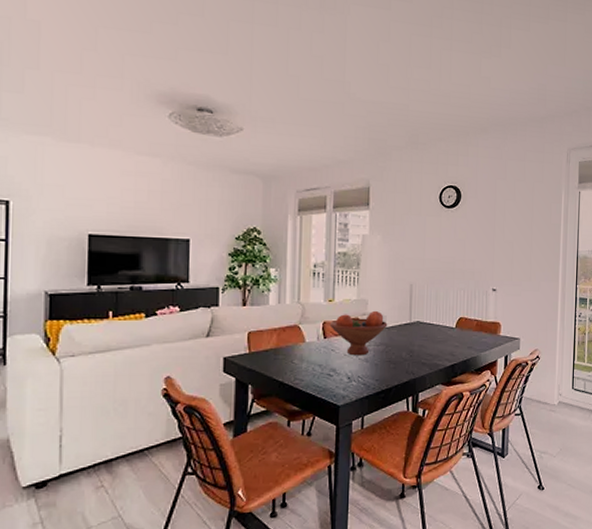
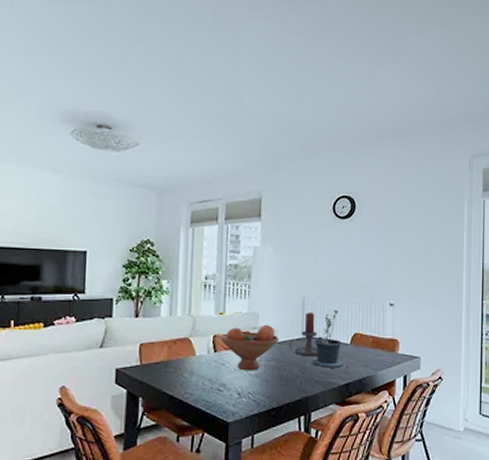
candle holder: none [397,299,425,341] -> present [288,313,318,357]
potted plant: none [418,295,455,351] -> present [311,309,350,368]

